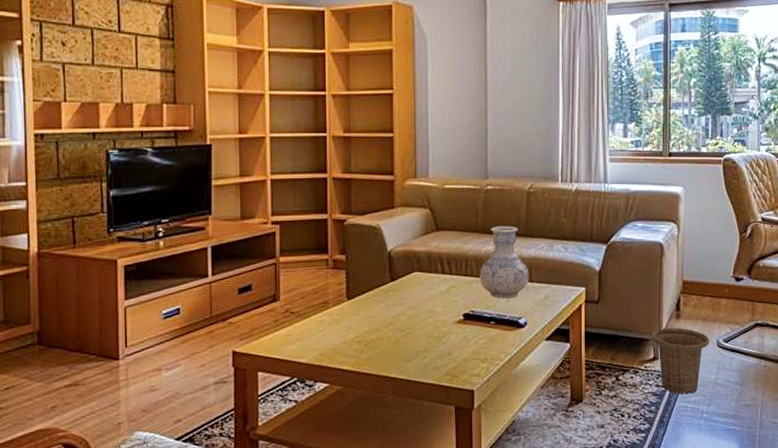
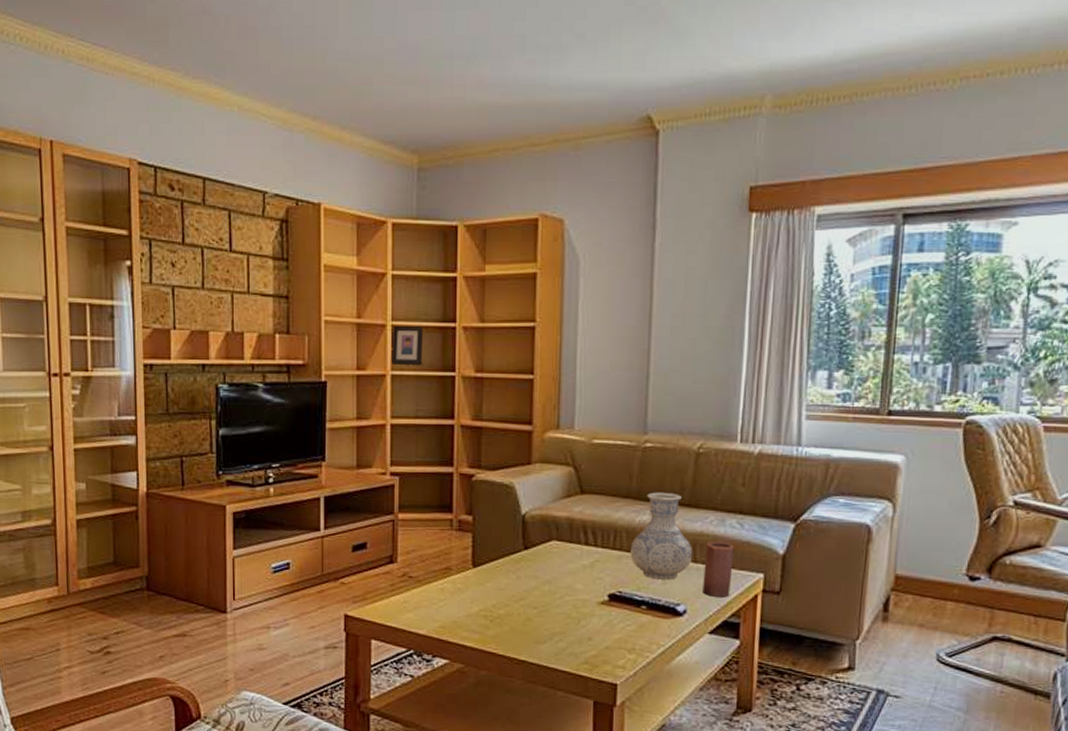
picture frame: none [270,95,298,128] -> present [391,326,424,365]
candle: none [539,263,561,309] -> present [703,541,734,597]
basket: present [651,328,710,395] -> none [847,632,927,717]

